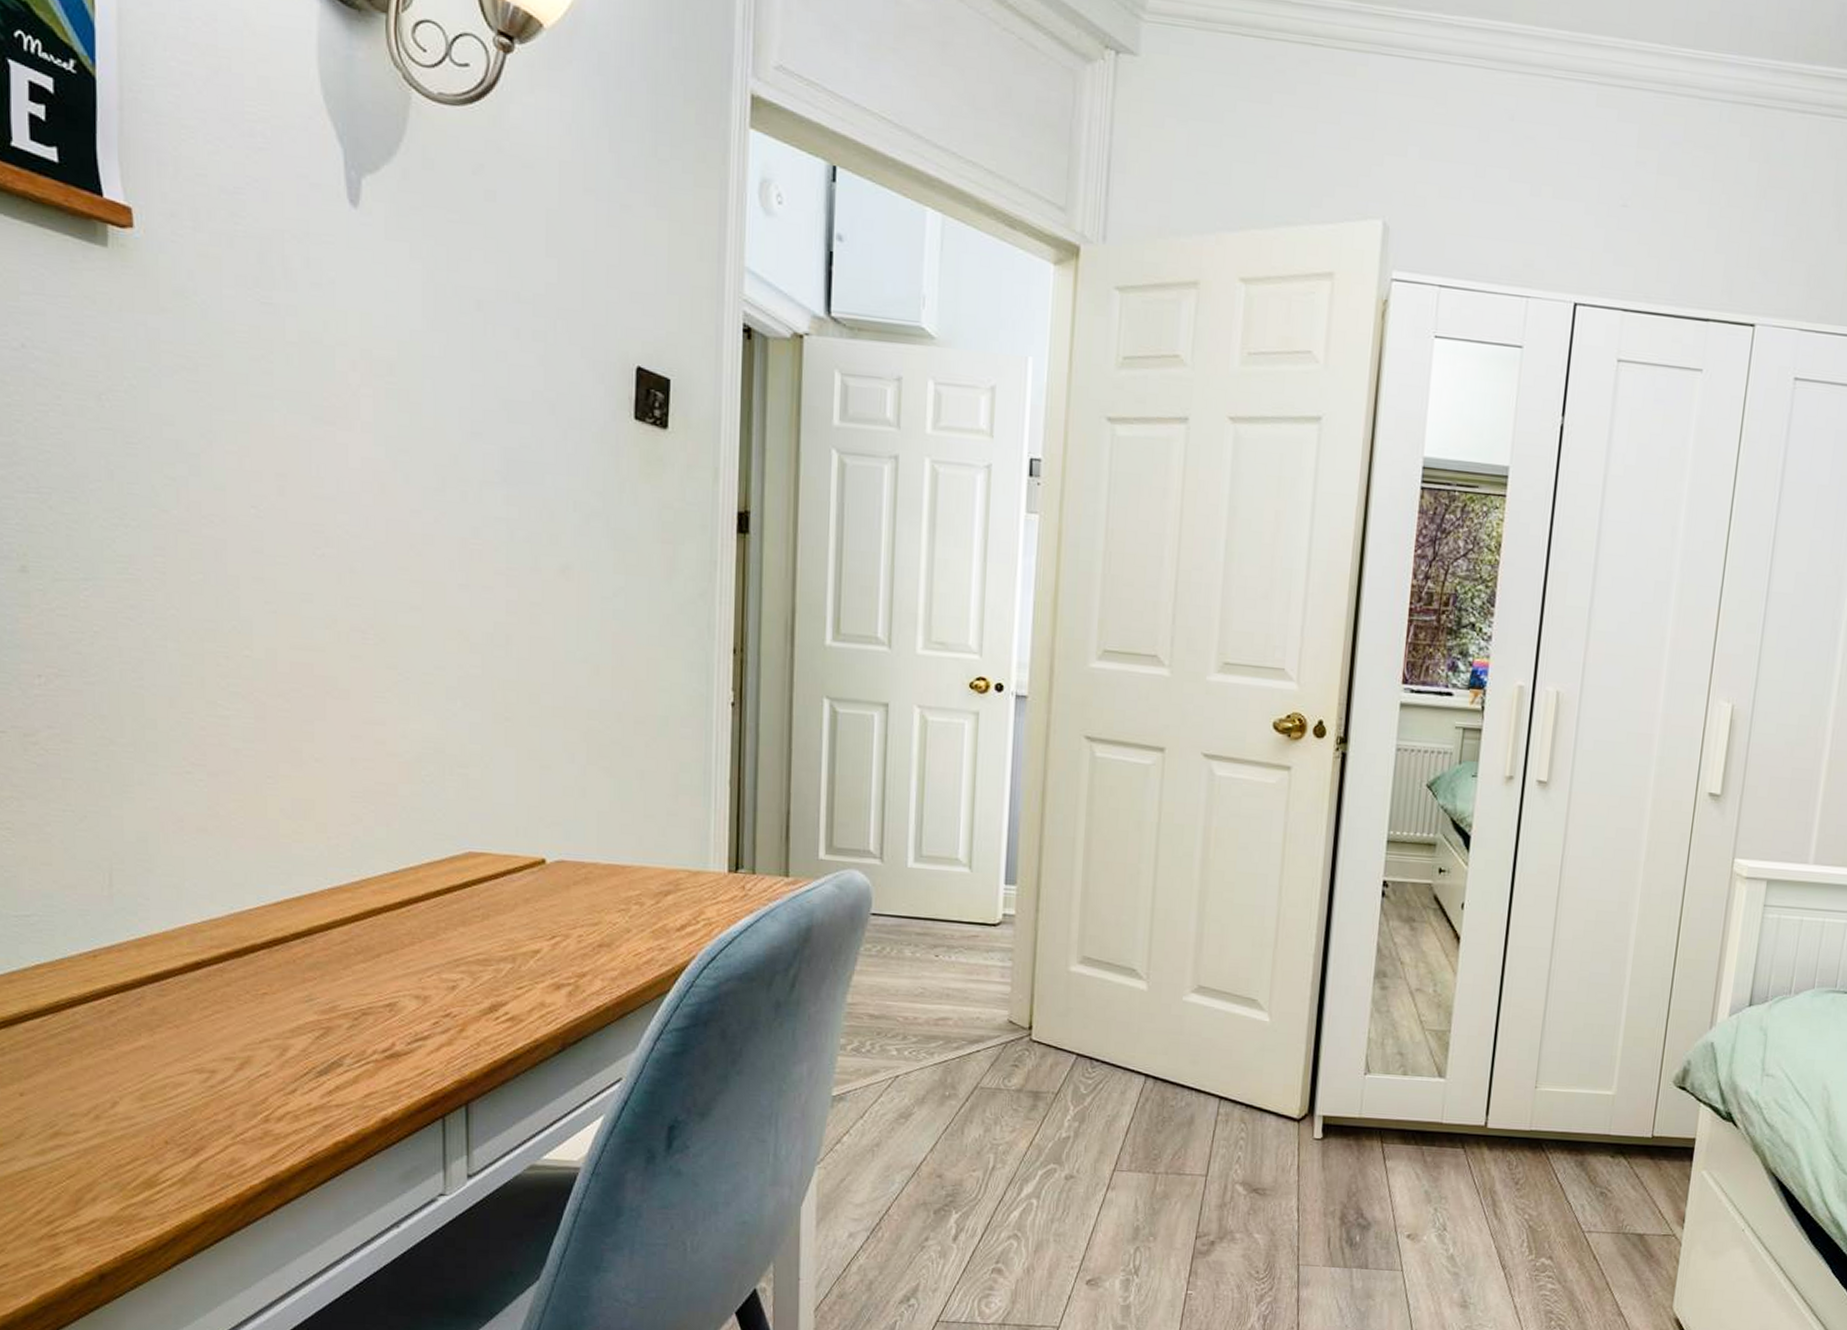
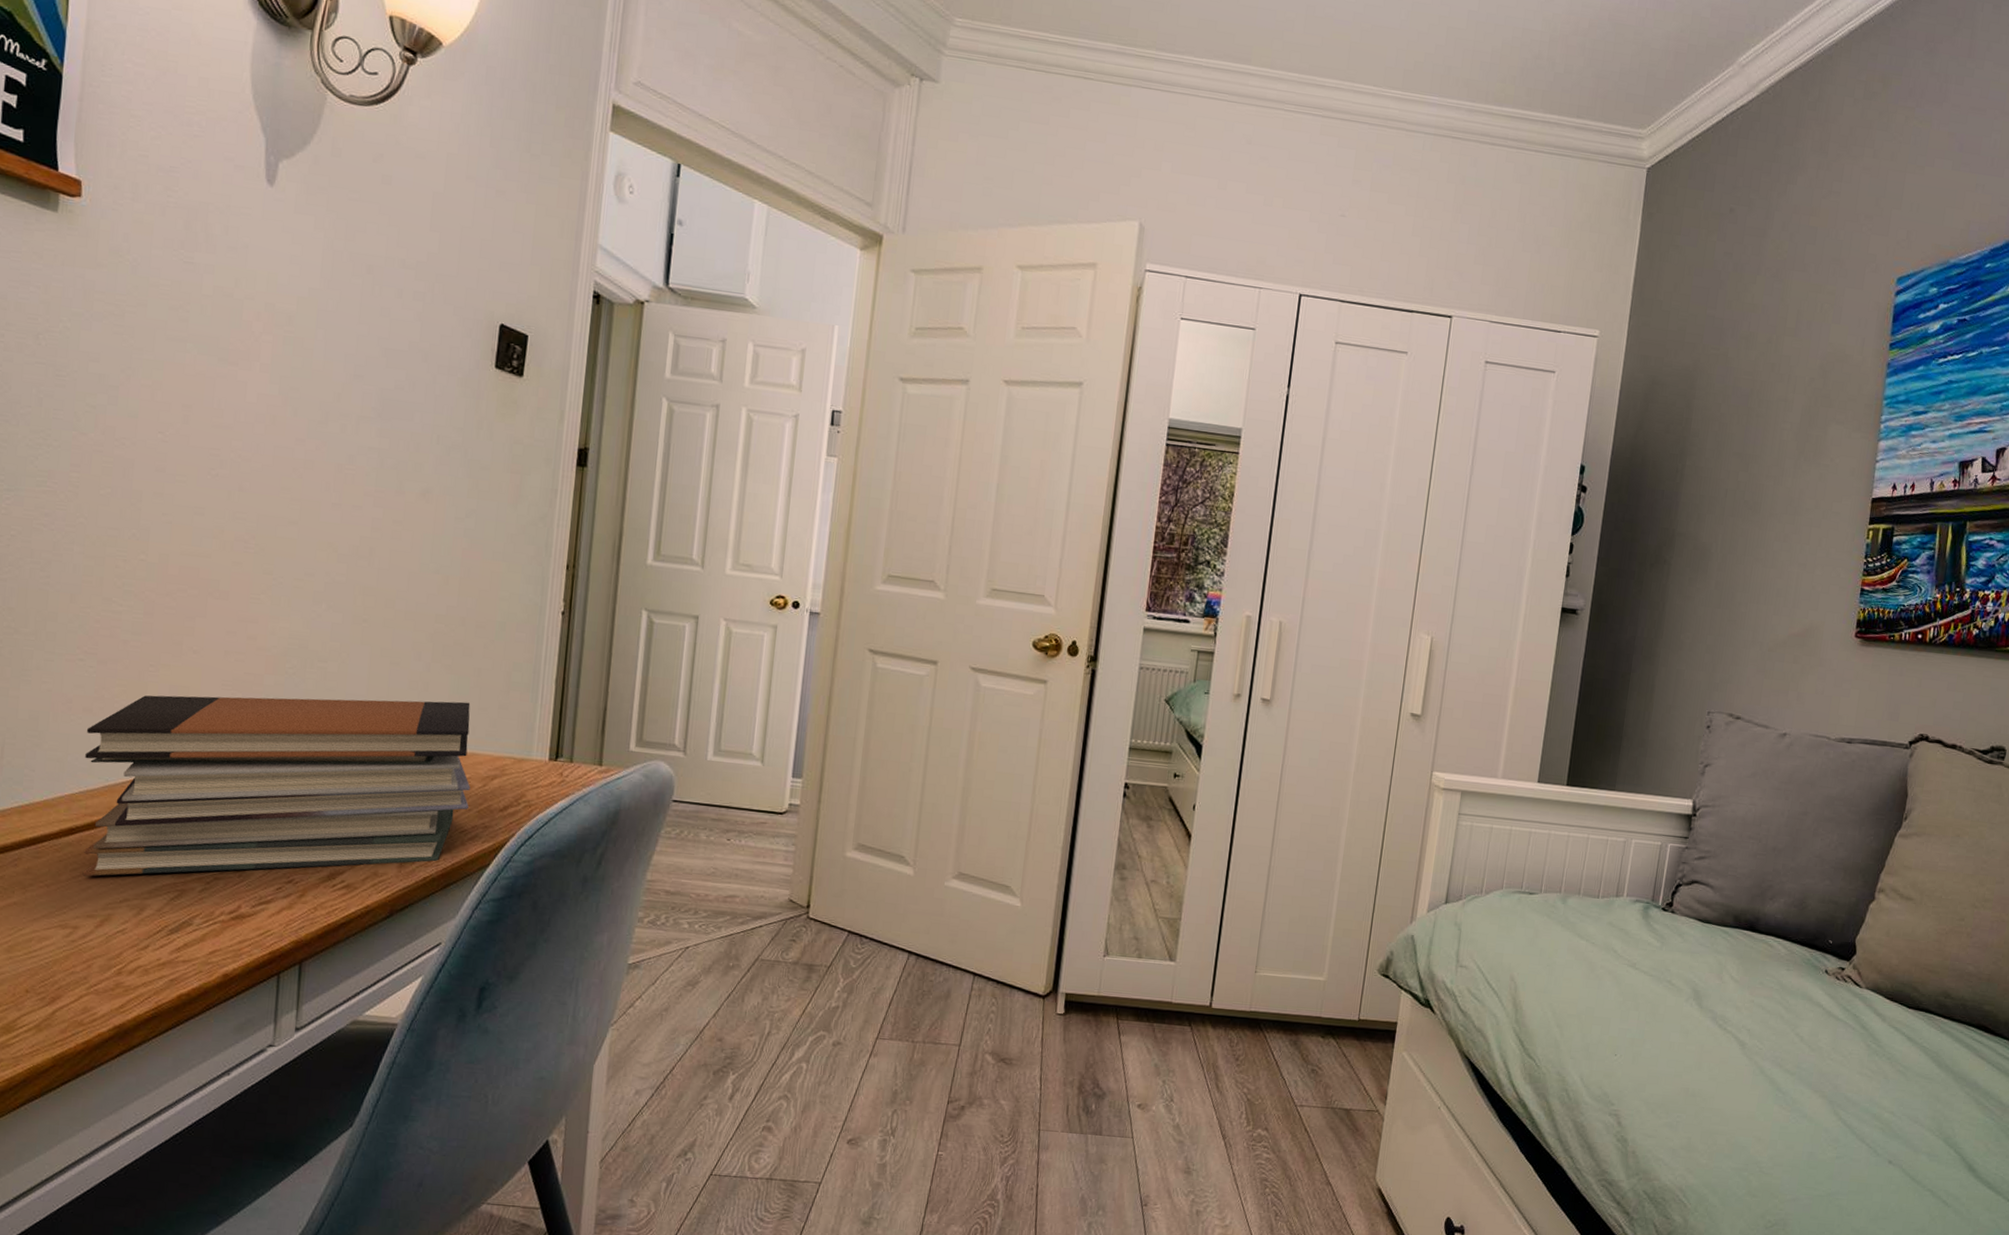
book stack: none [204,808,642,1016] -> present [82,695,471,877]

